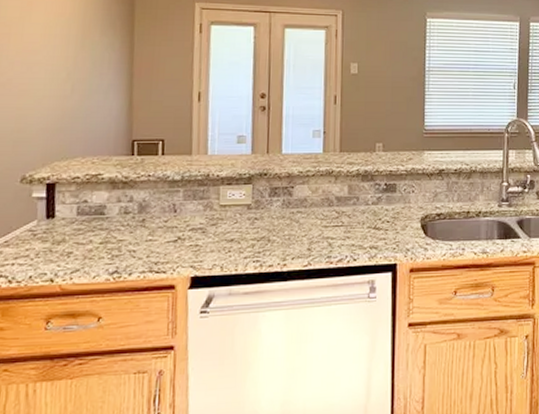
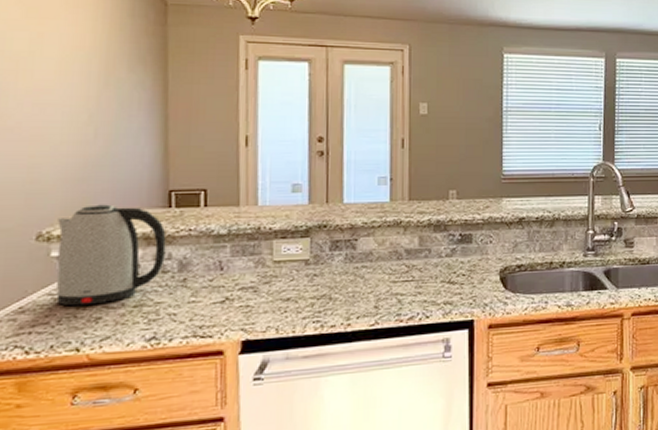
kettle: none [35,152,129,242] -> present [56,204,166,307]

